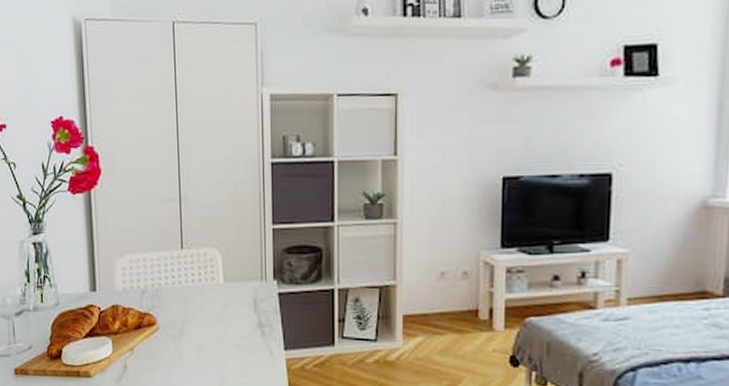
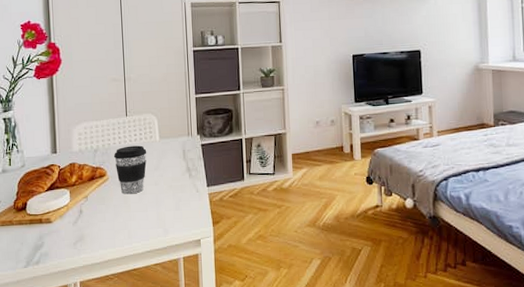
coffee cup: none [165,288,207,351] -> present [113,145,147,195]

